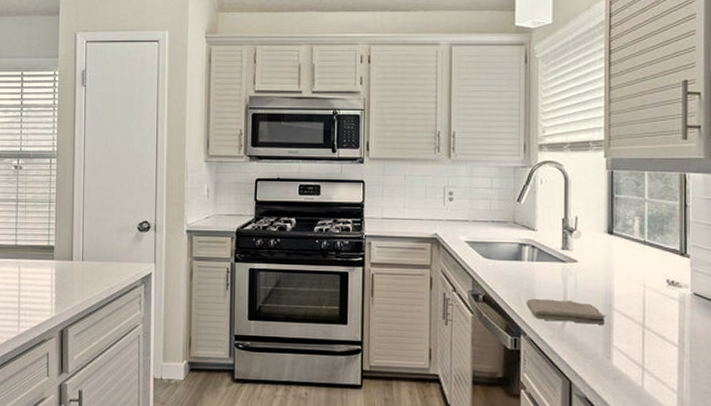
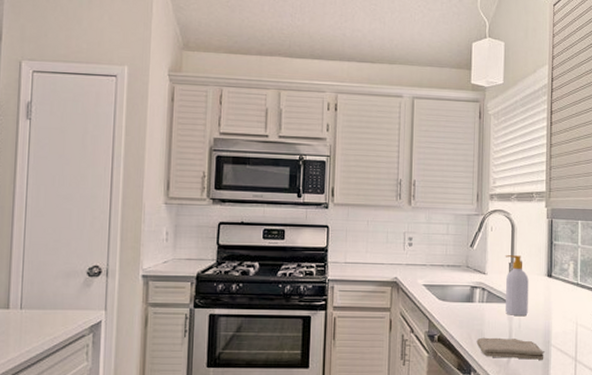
soap bottle: none [557,210,586,276] -> present [505,255,529,316]

